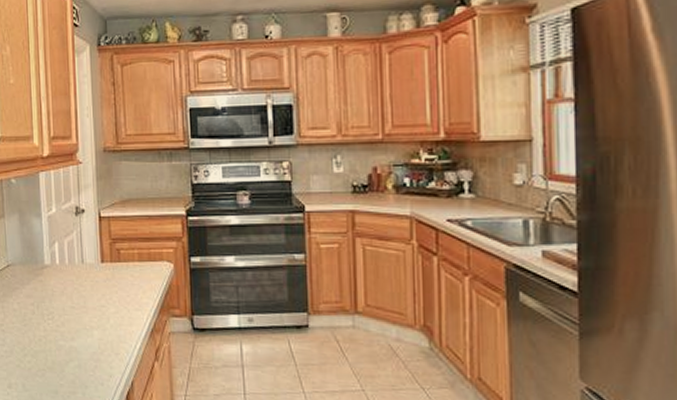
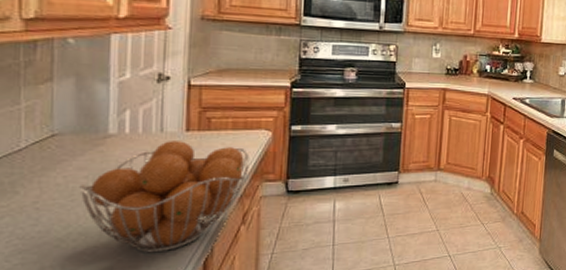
fruit basket: none [29,272,156,382] -> present [79,141,250,253]

